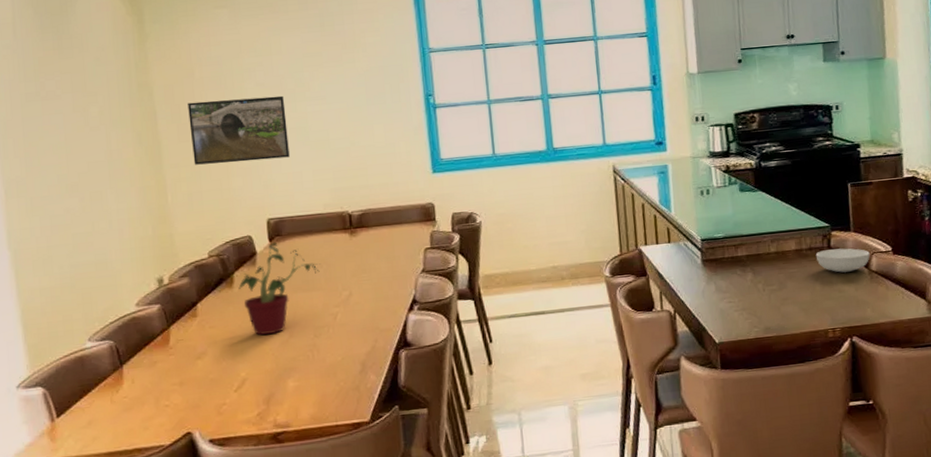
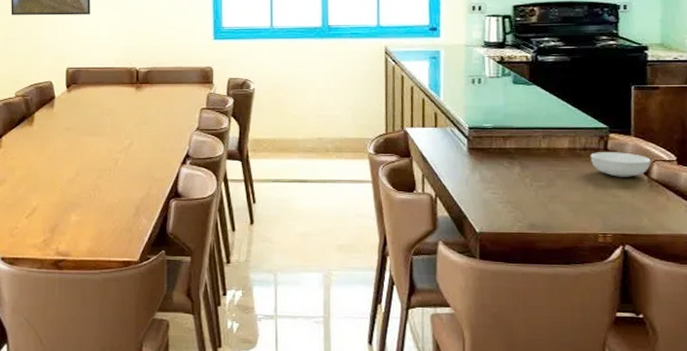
potted plant: present [238,242,320,336] -> none [37,89,108,171]

